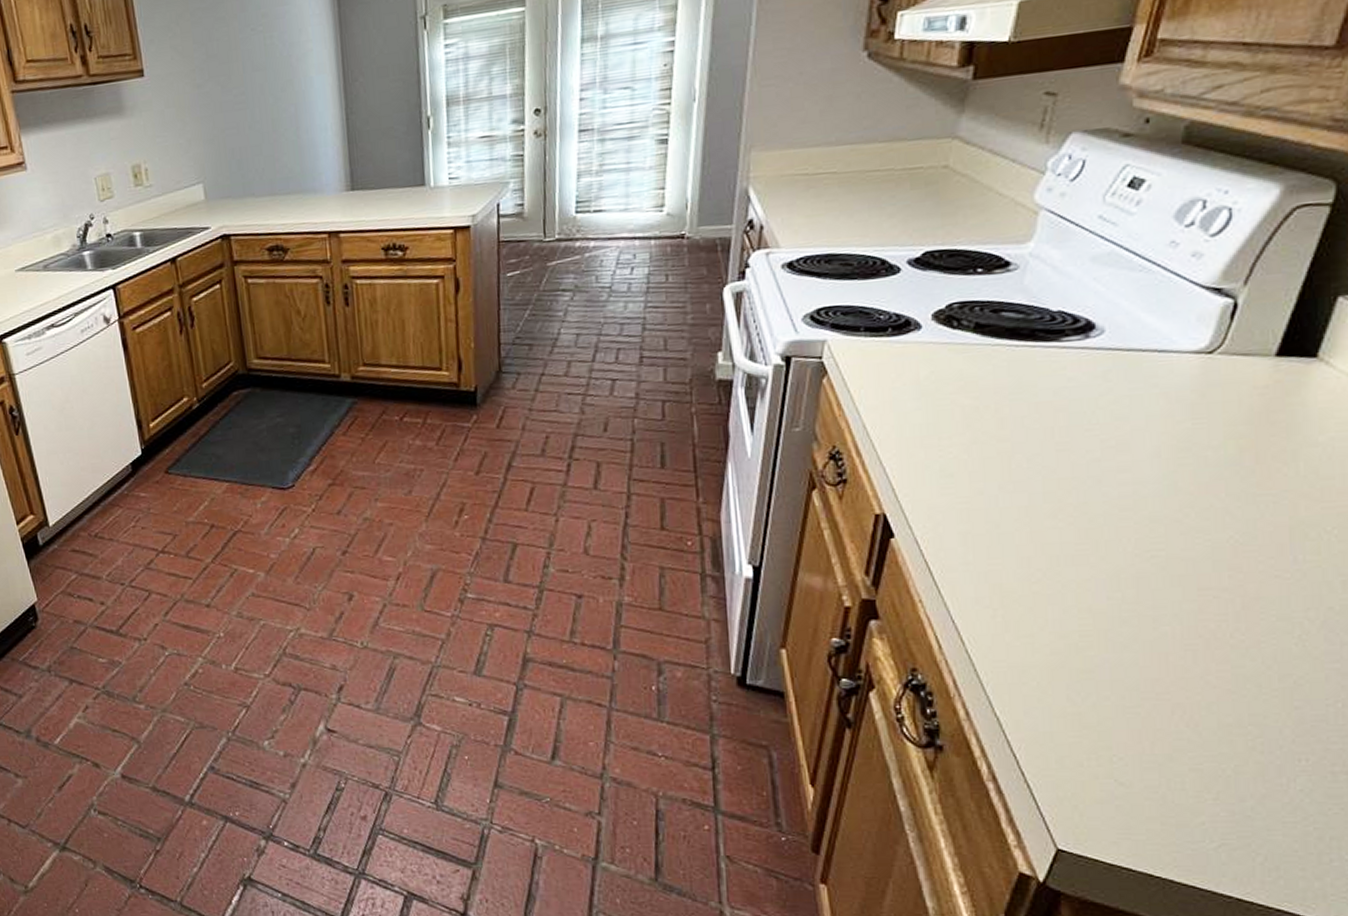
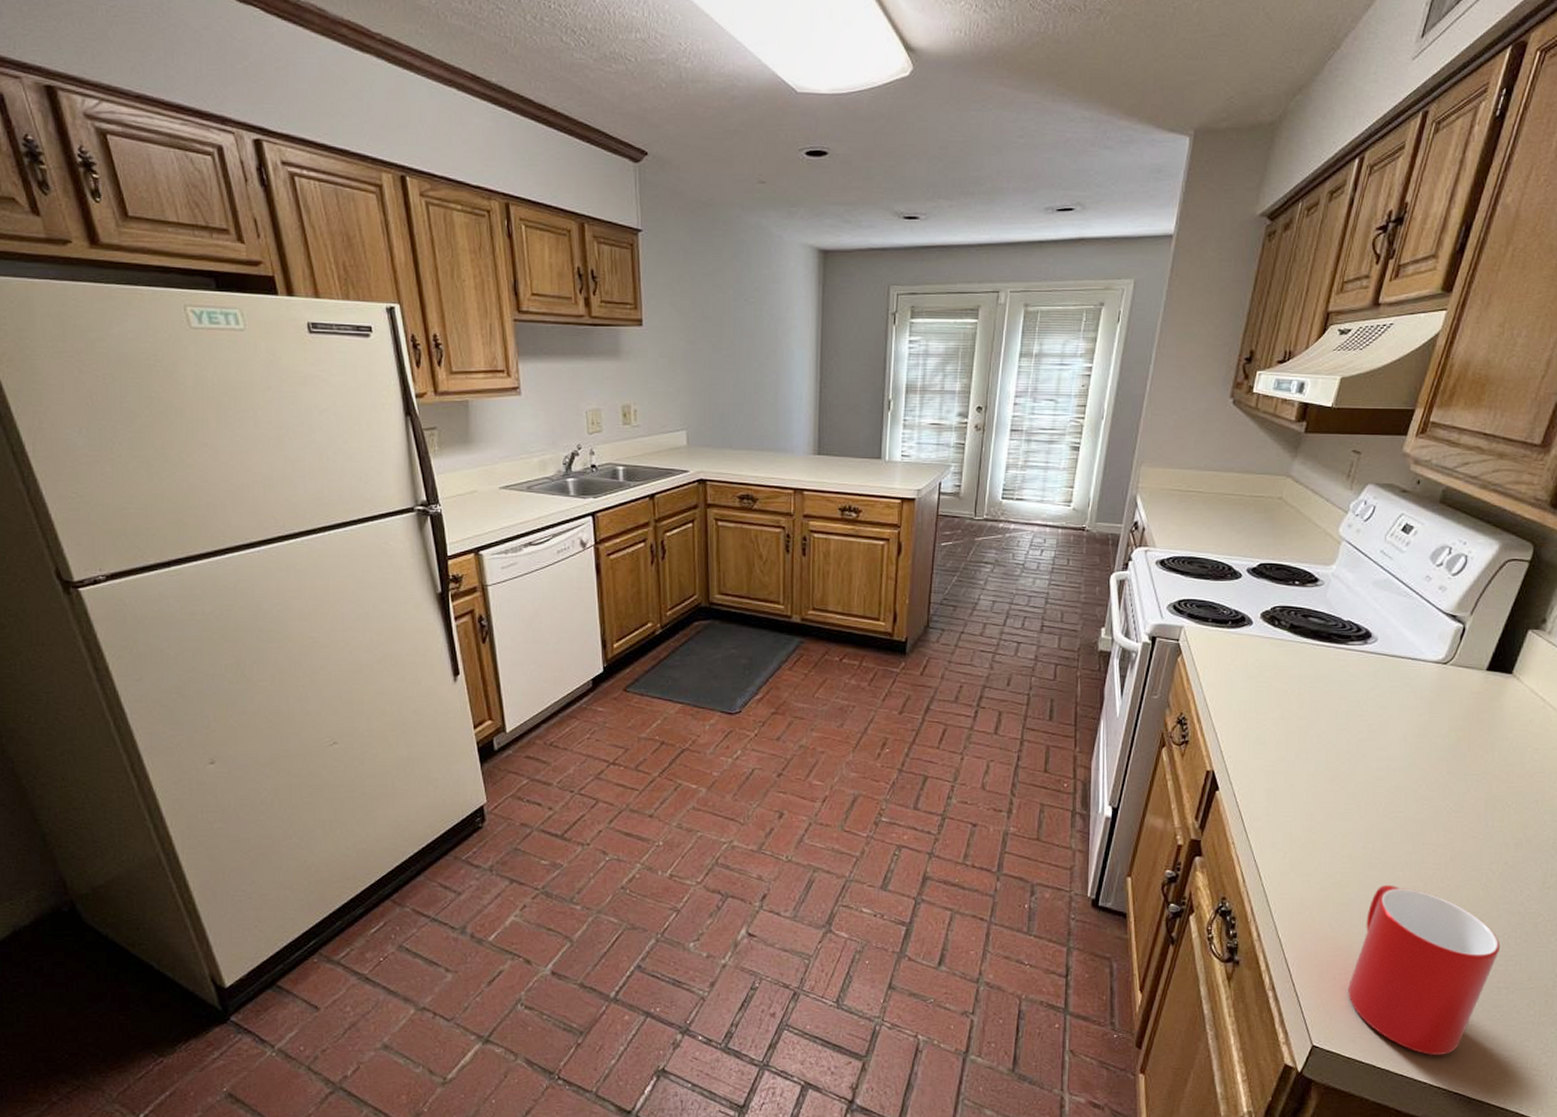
cup: none [1103,643,1332,861] -> present [1348,884,1501,1055]

